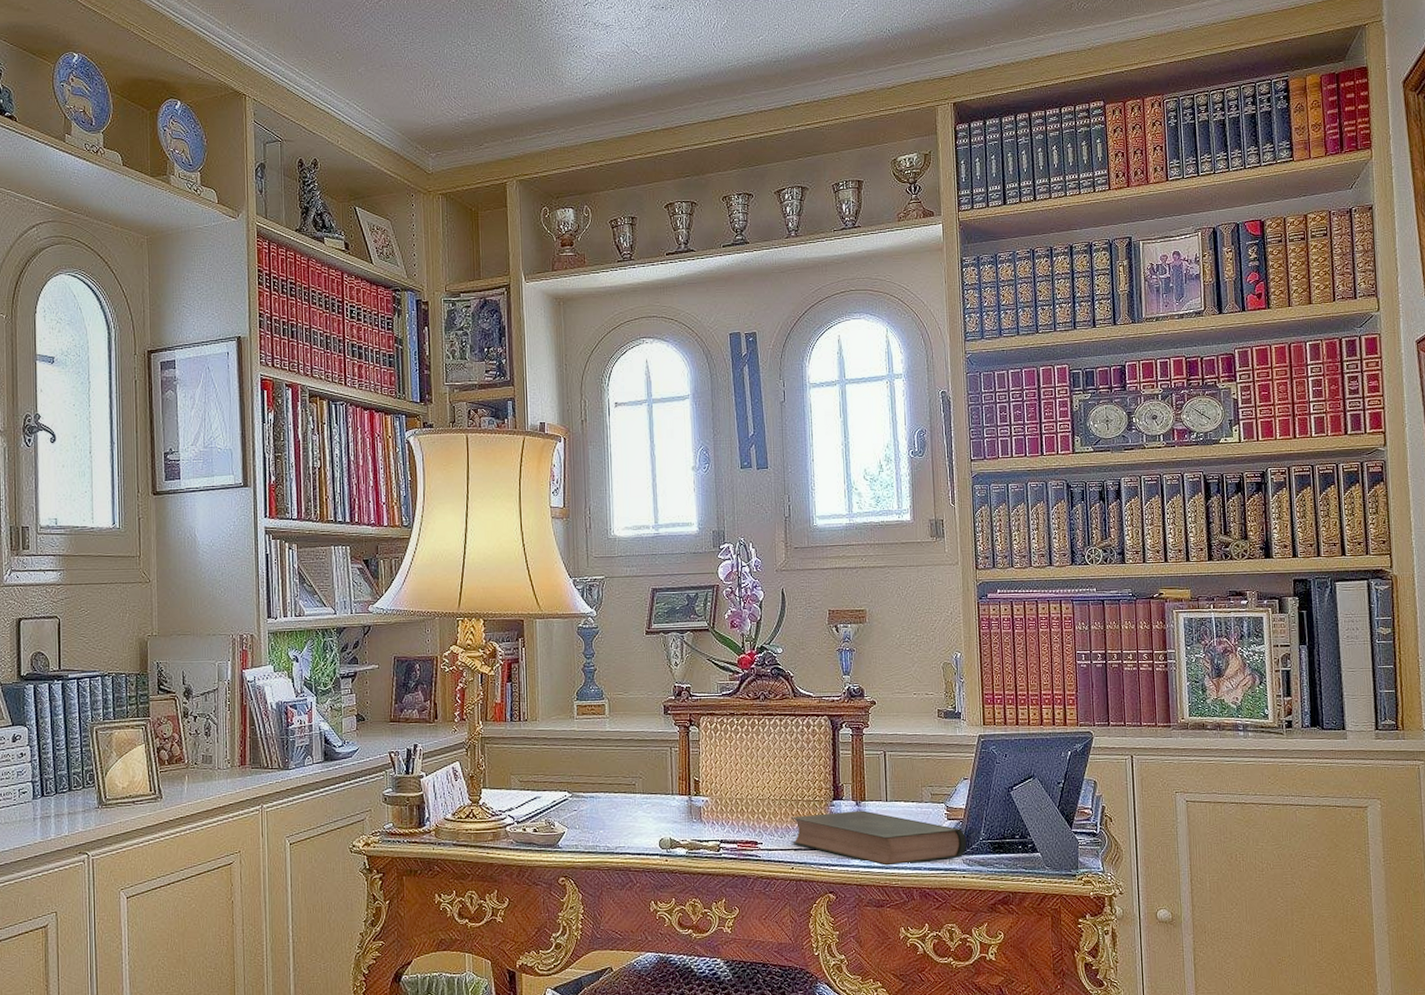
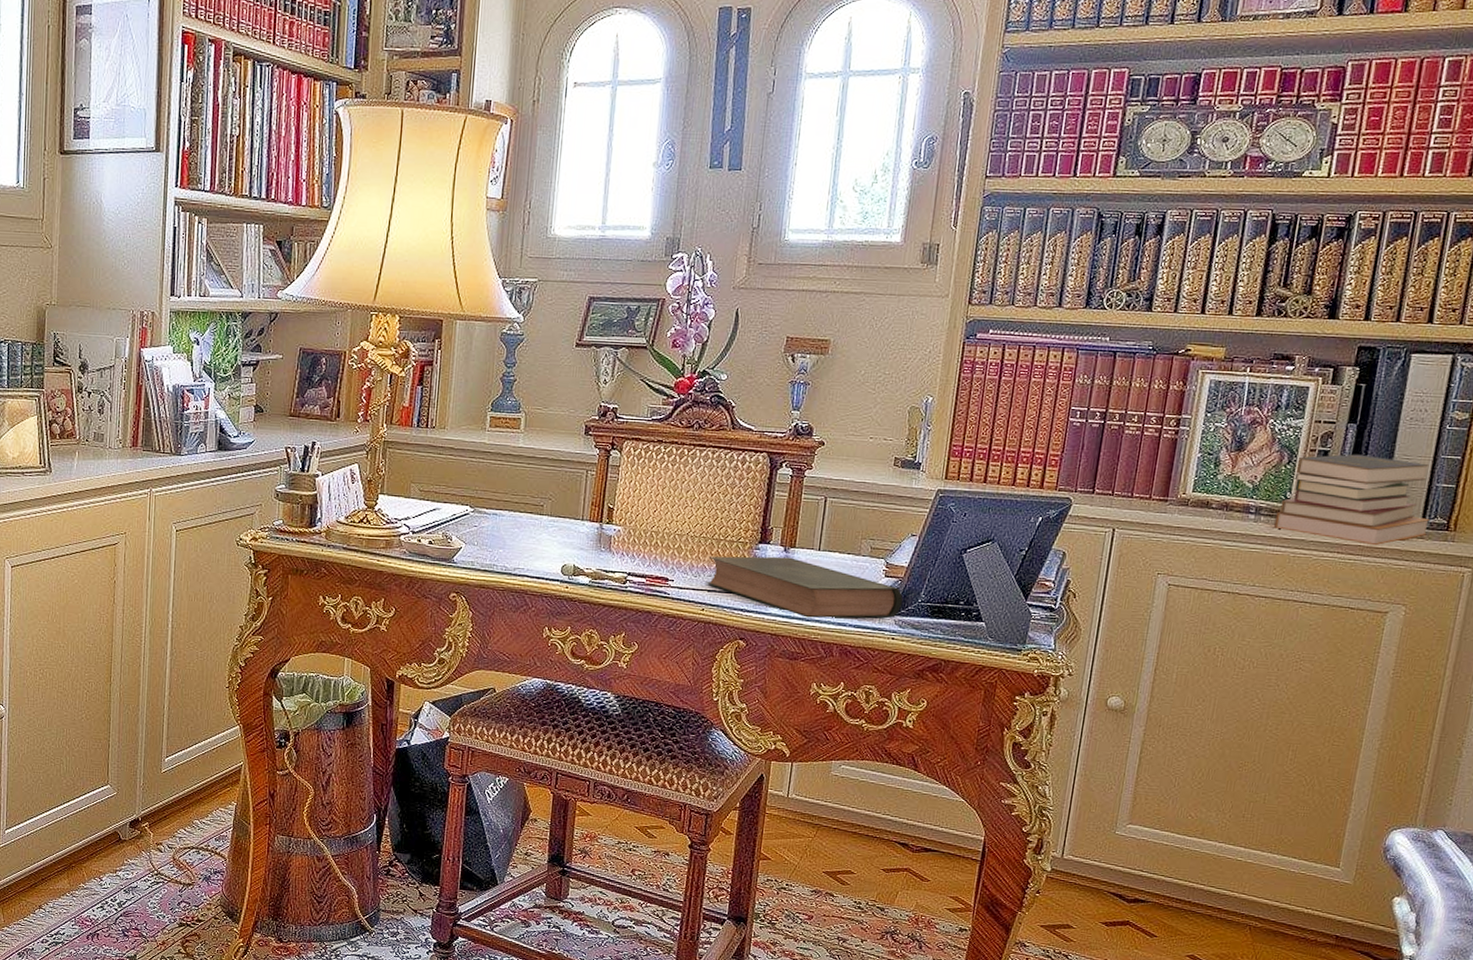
books: none [1260,671,1382,749] -> present [1274,454,1431,546]

